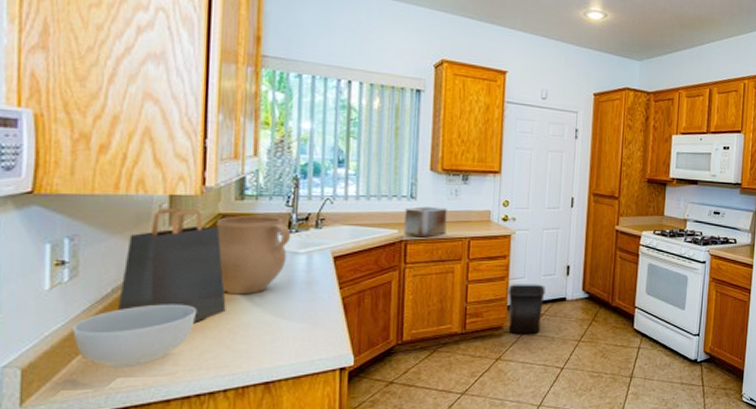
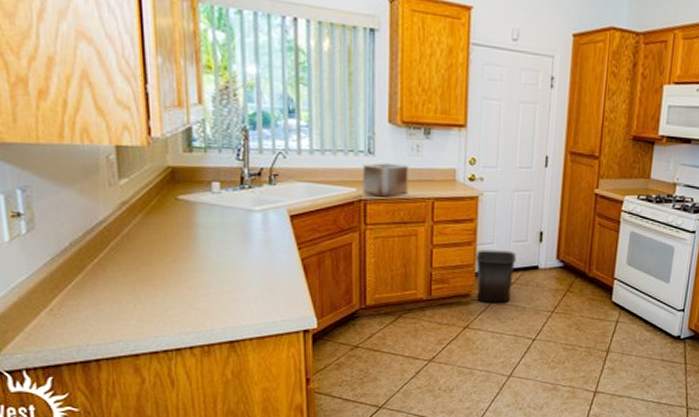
bowl: present [71,304,198,369] -> none [35,259,157,322]
shopping bag: present [118,207,226,322] -> none [77,159,185,279]
ceramic jug: present [216,216,291,295] -> none [166,169,245,253]

